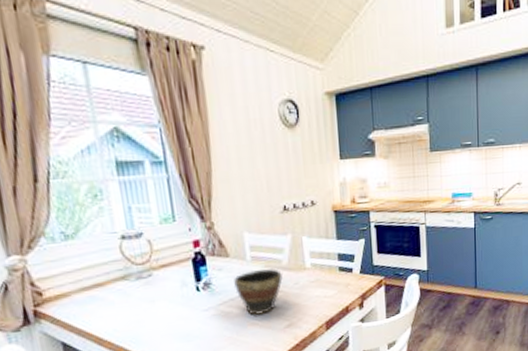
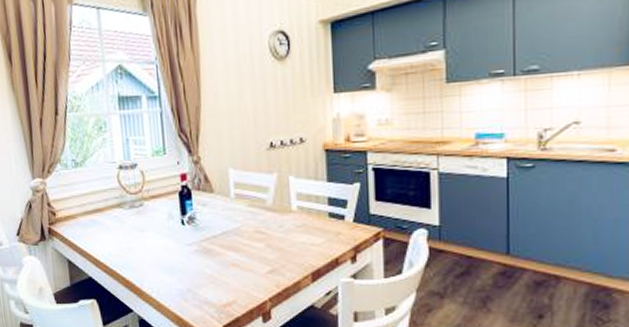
bowl: present [233,267,284,316] -> none [216,207,268,257]

